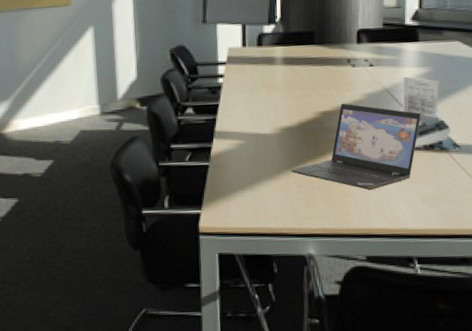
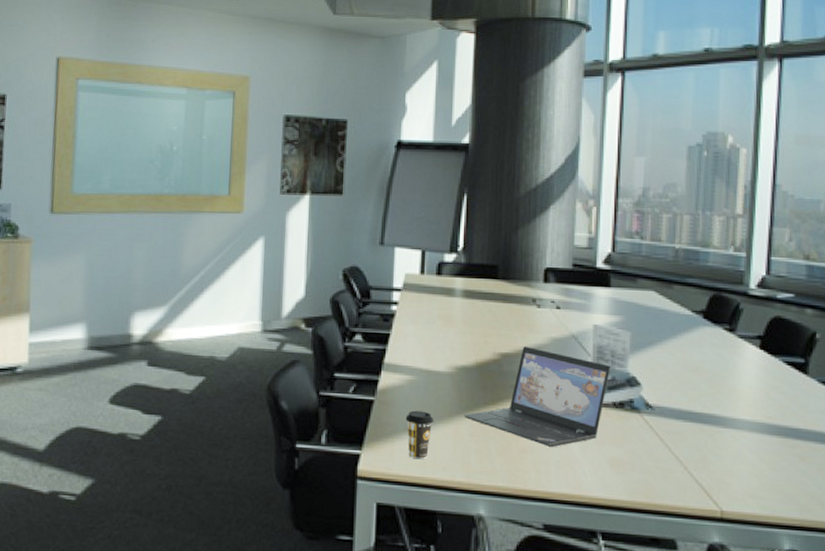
coffee cup: none [238,170,263,213] -> present [405,410,433,460]

